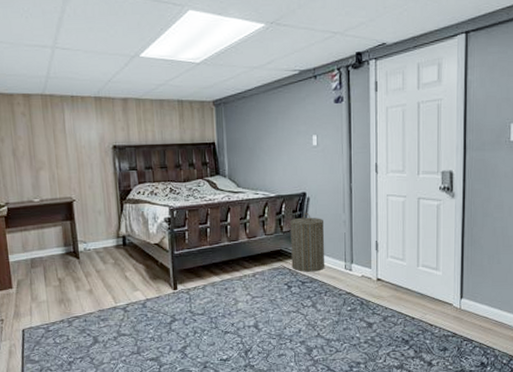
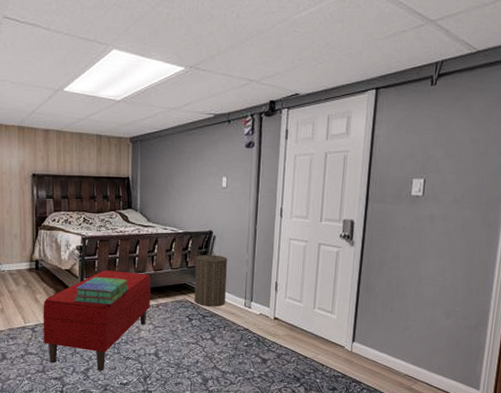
bench: none [133,241,246,348] -> present [43,269,151,371]
stack of books: none [165,248,222,278] -> present [74,276,128,305]

